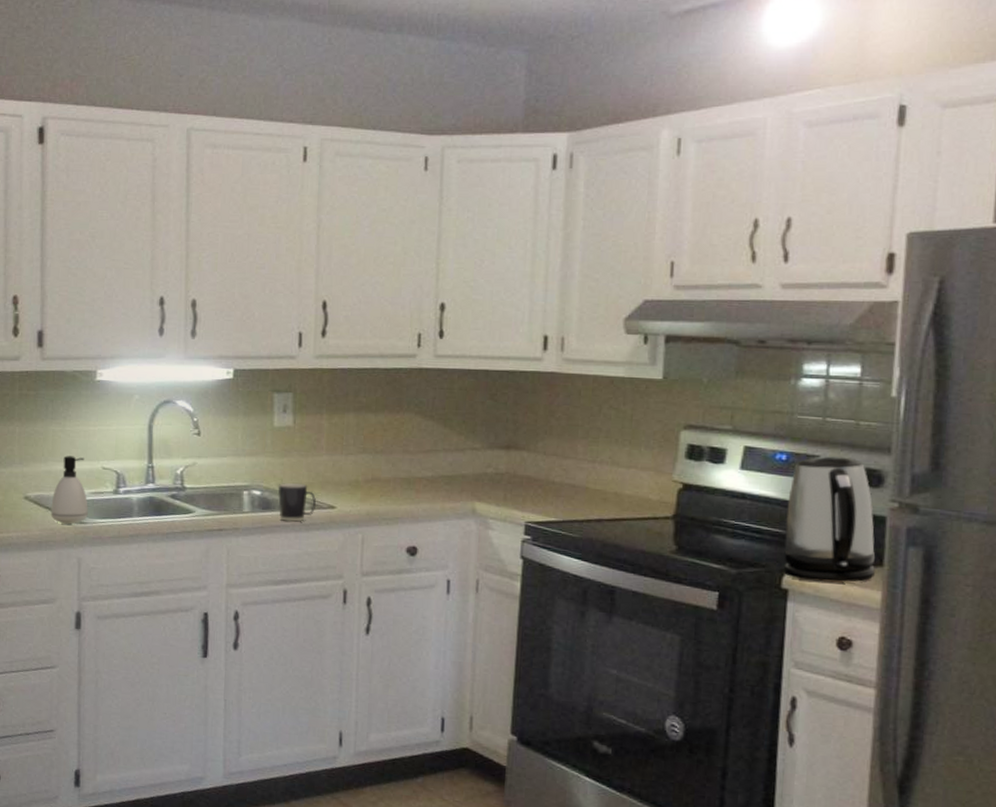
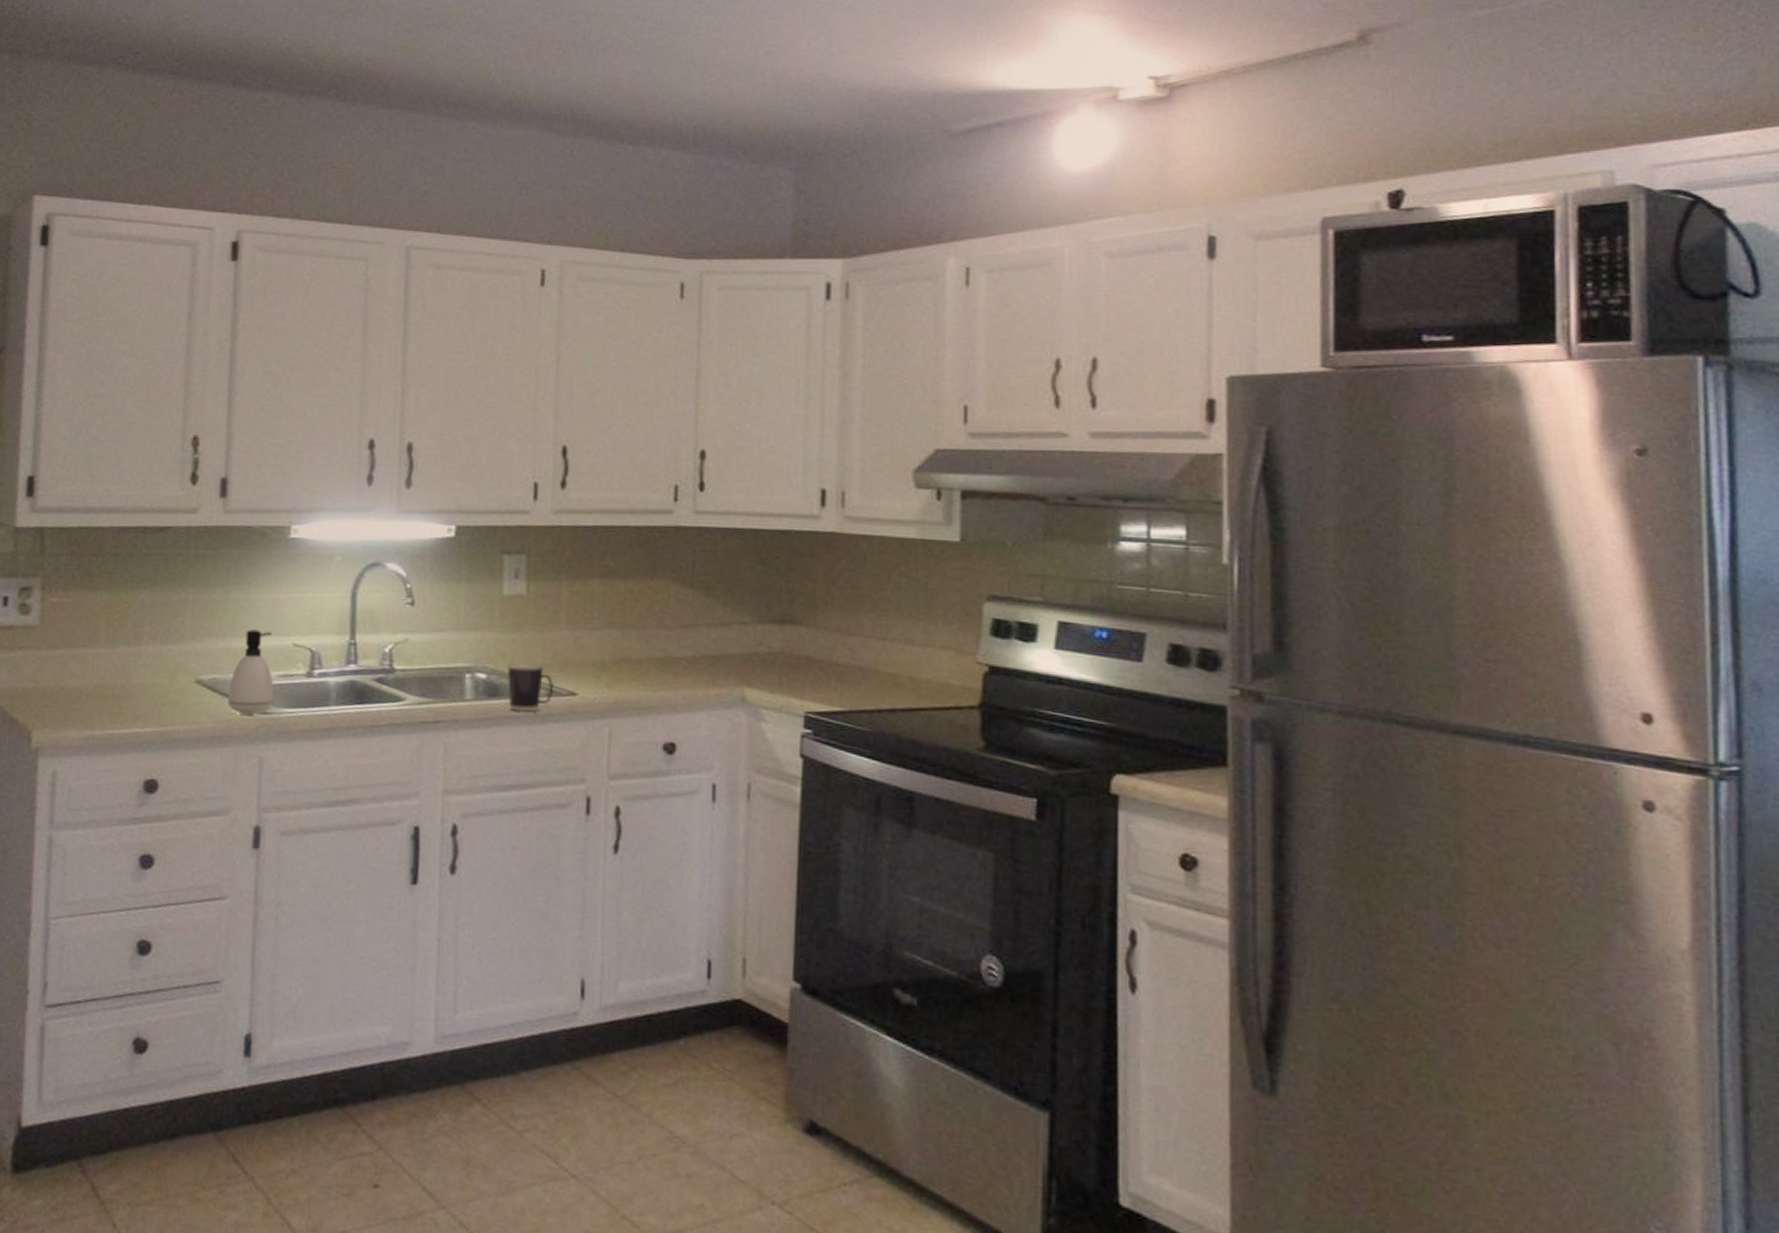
kettle: present [784,455,875,583] -> none [1111,632,1218,787]

